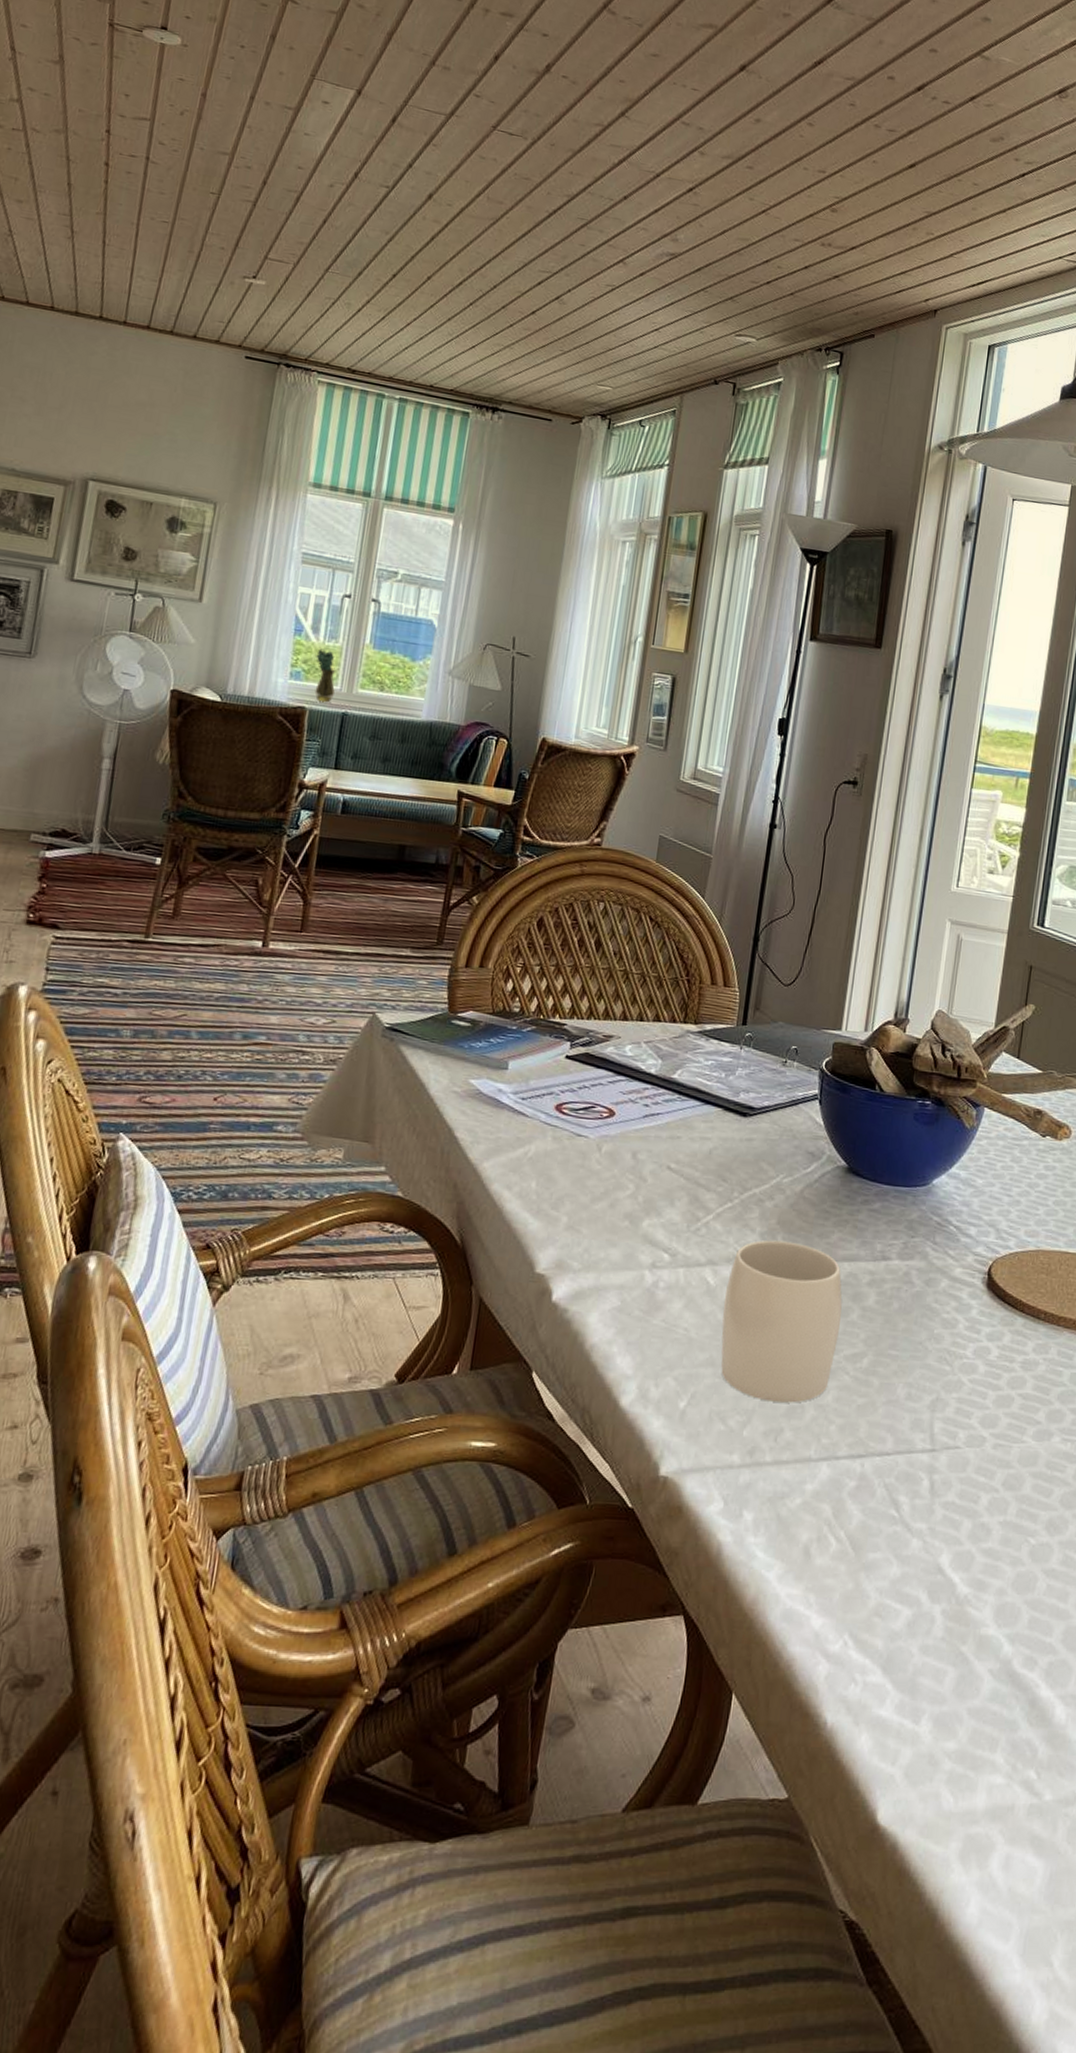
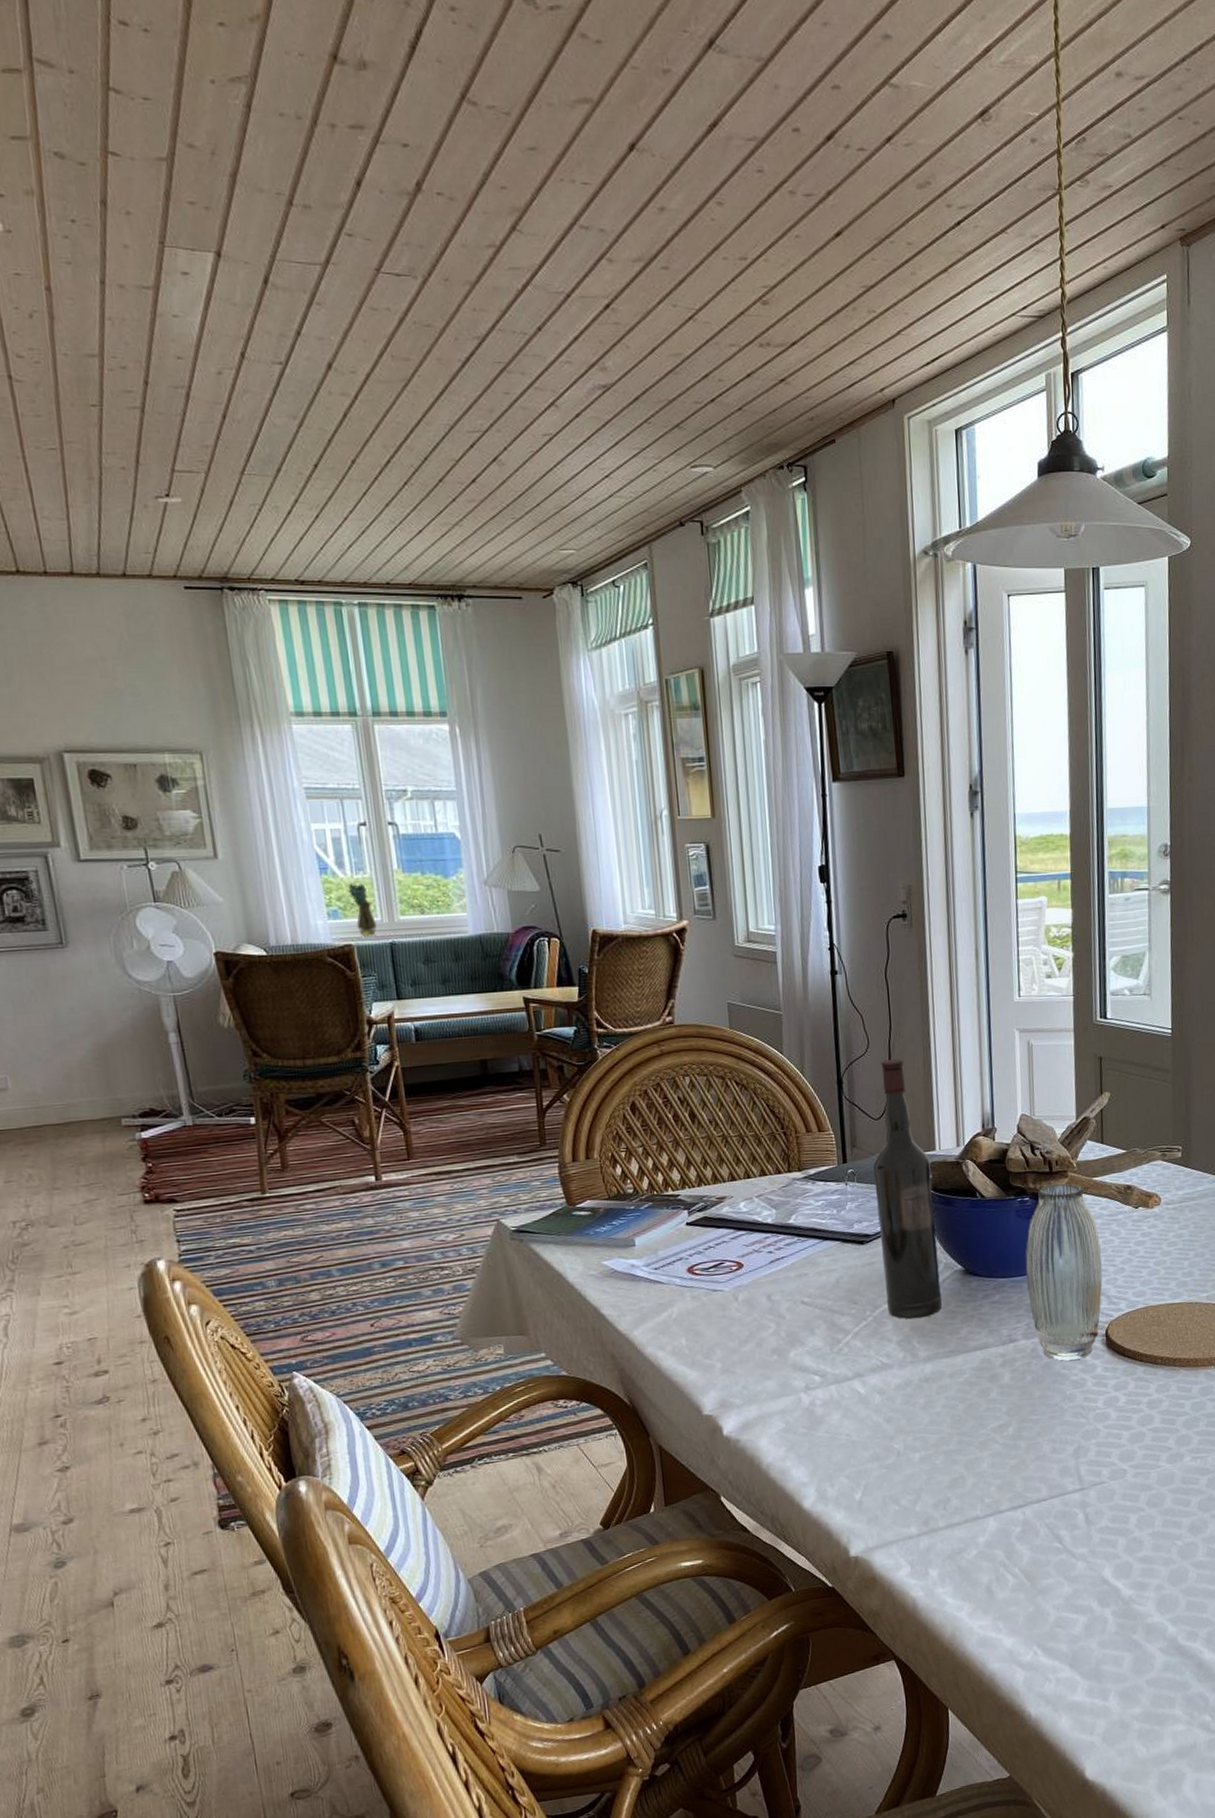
mug: present [721,1240,842,1403] -> none [876,1343,984,1479]
wine bottle: none [757,925,834,1212] -> present [873,1059,943,1320]
vase: none [911,1092,999,1295] -> present [1025,1183,1103,1361]

